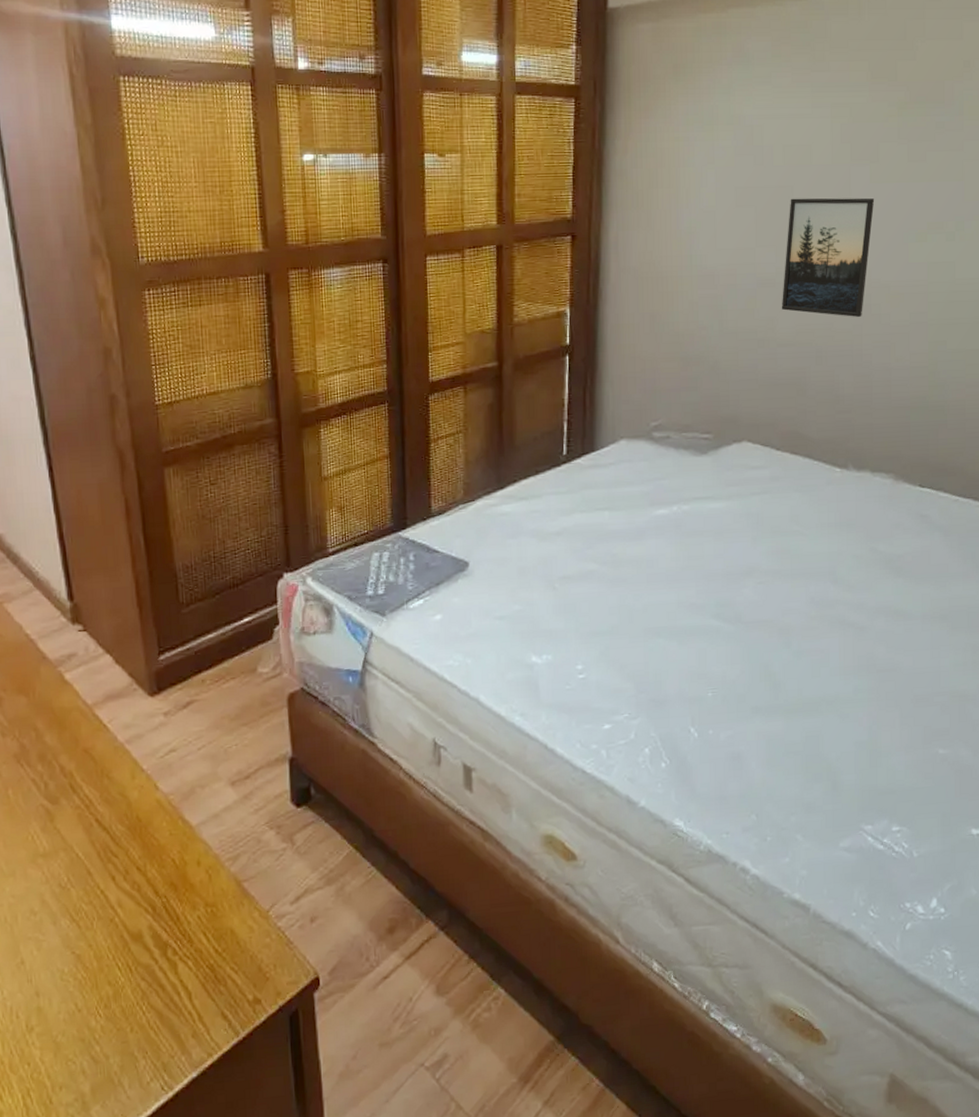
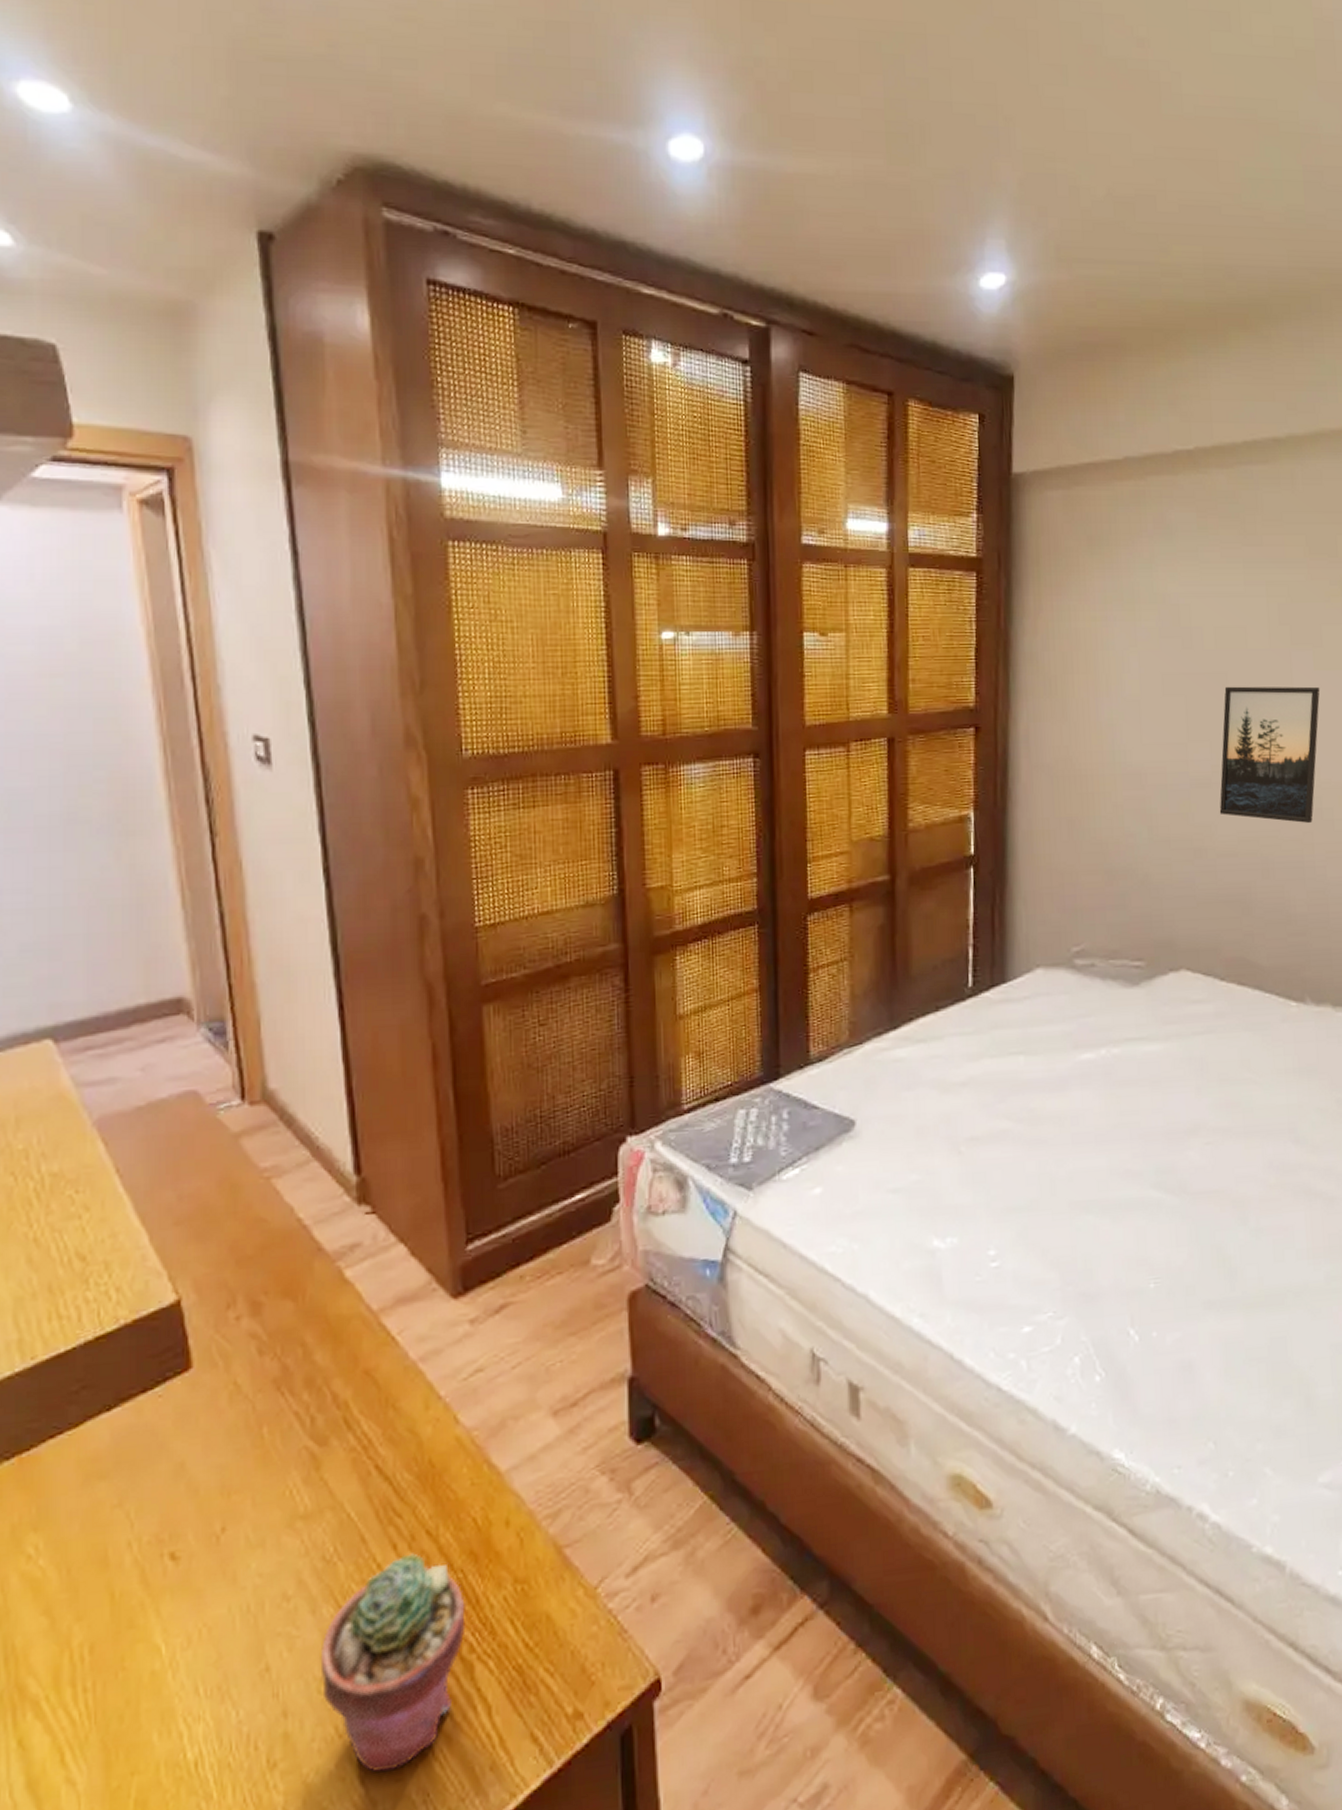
potted succulent: none [61,883,170,1036] -> present [320,1553,466,1773]

